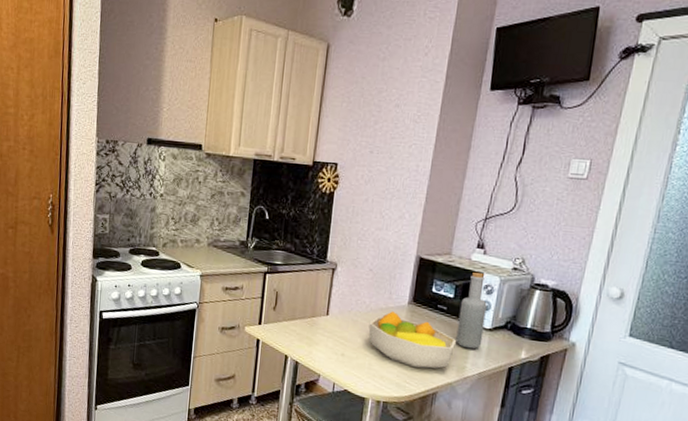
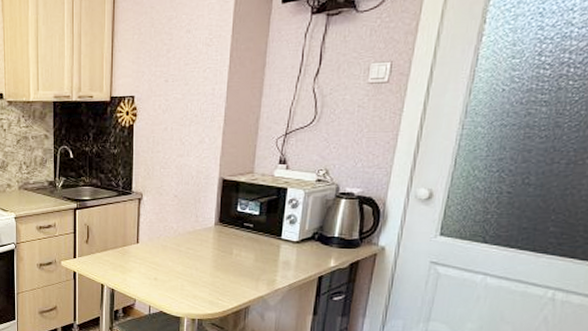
fruit bowl: present [368,311,457,369] -> none [178,234,265,285]
bottle: present [455,273,487,349] -> none [264,188,293,262]

